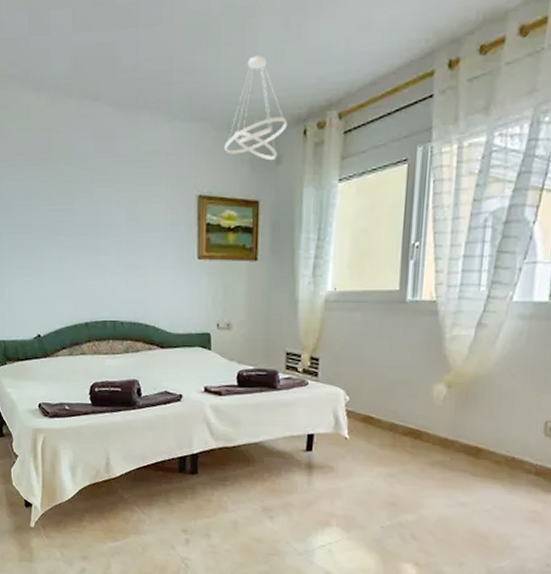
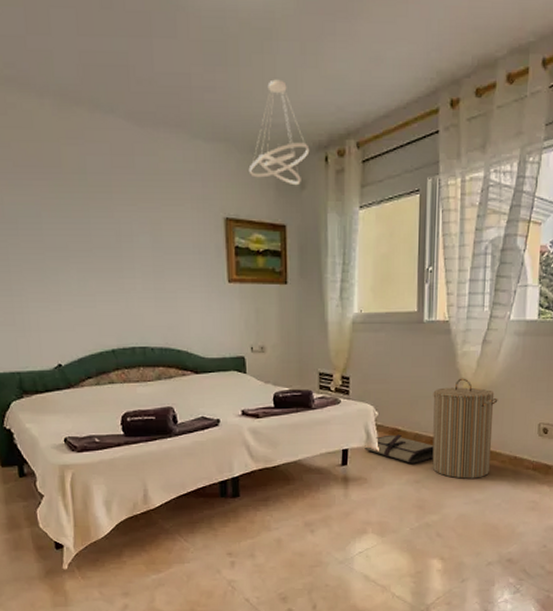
tool roll: none [332,422,413,456] -> present [365,434,434,464]
laundry hamper: none [409,364,494,479] -> present [432,378,498,479]

